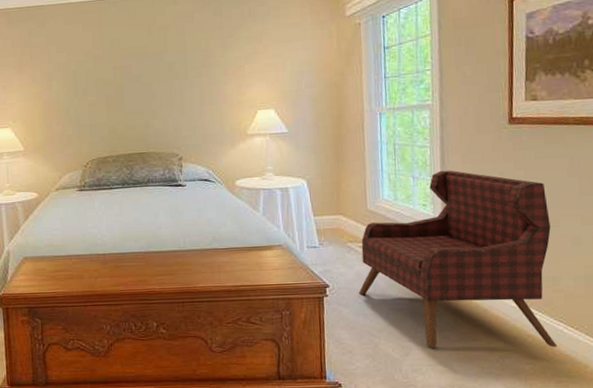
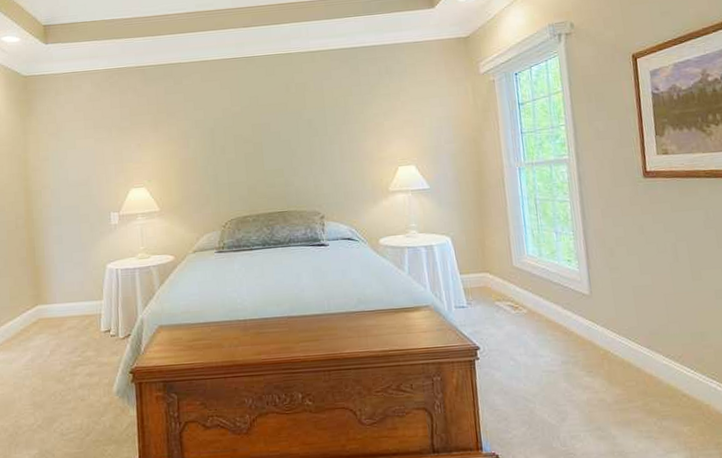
armchair: present [358,170,558,348] -> none [509,224,713,412]

